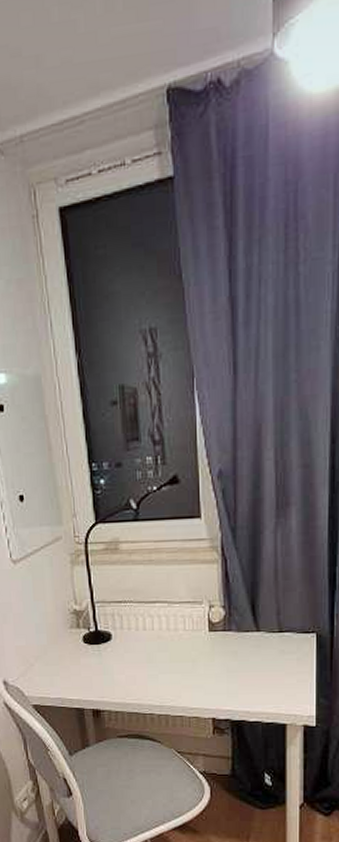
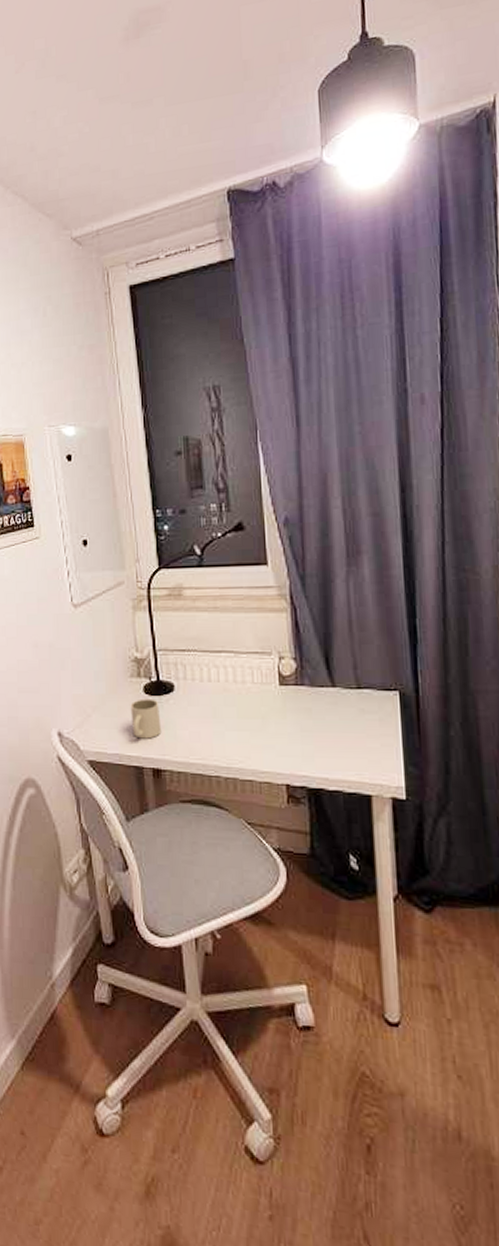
mug: none [71,647,100,684] -> present [130,699,162,739]

